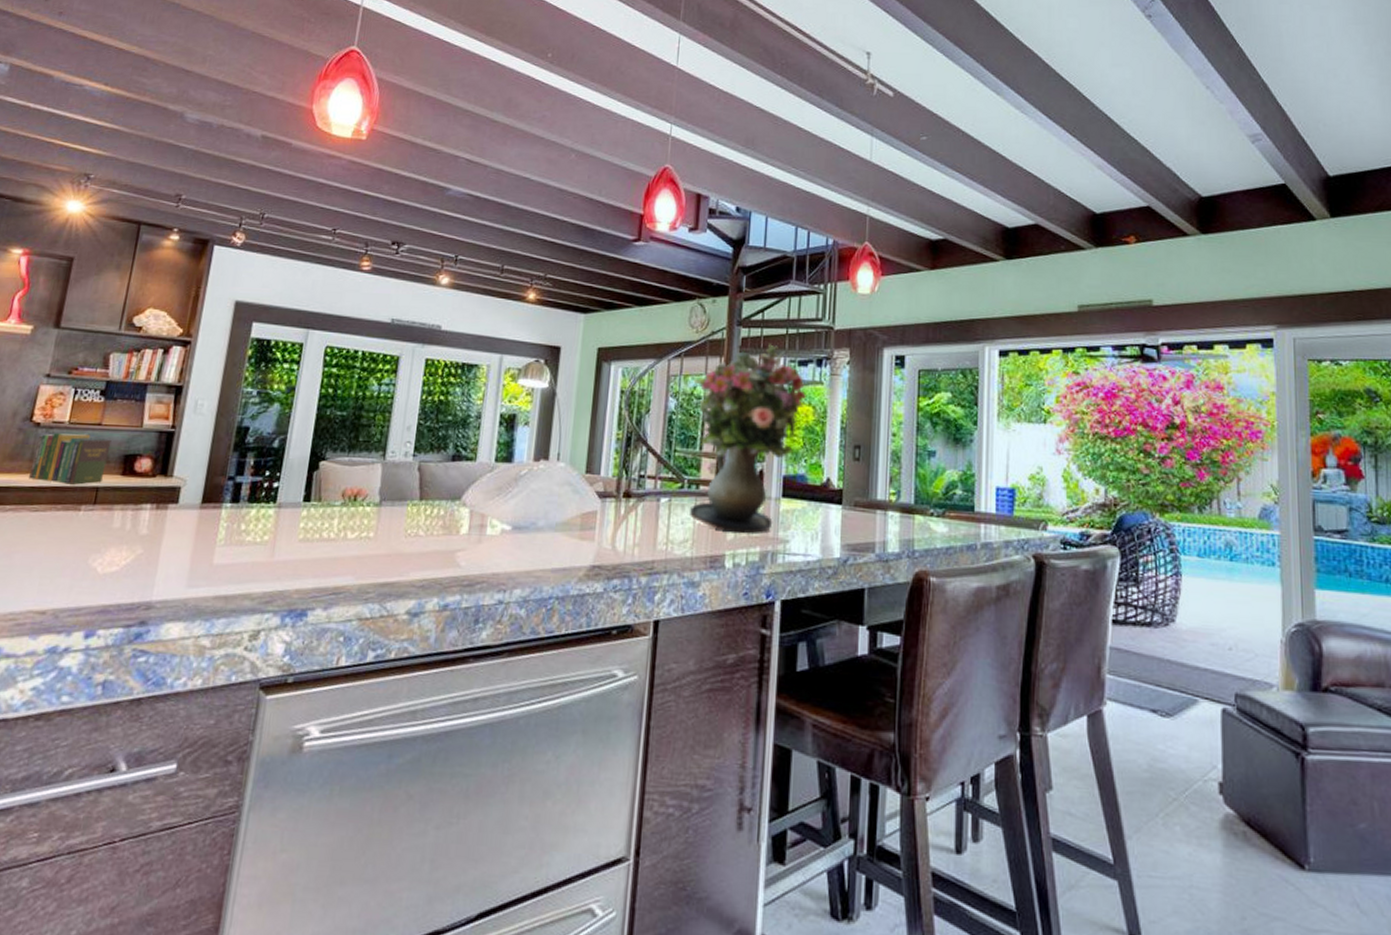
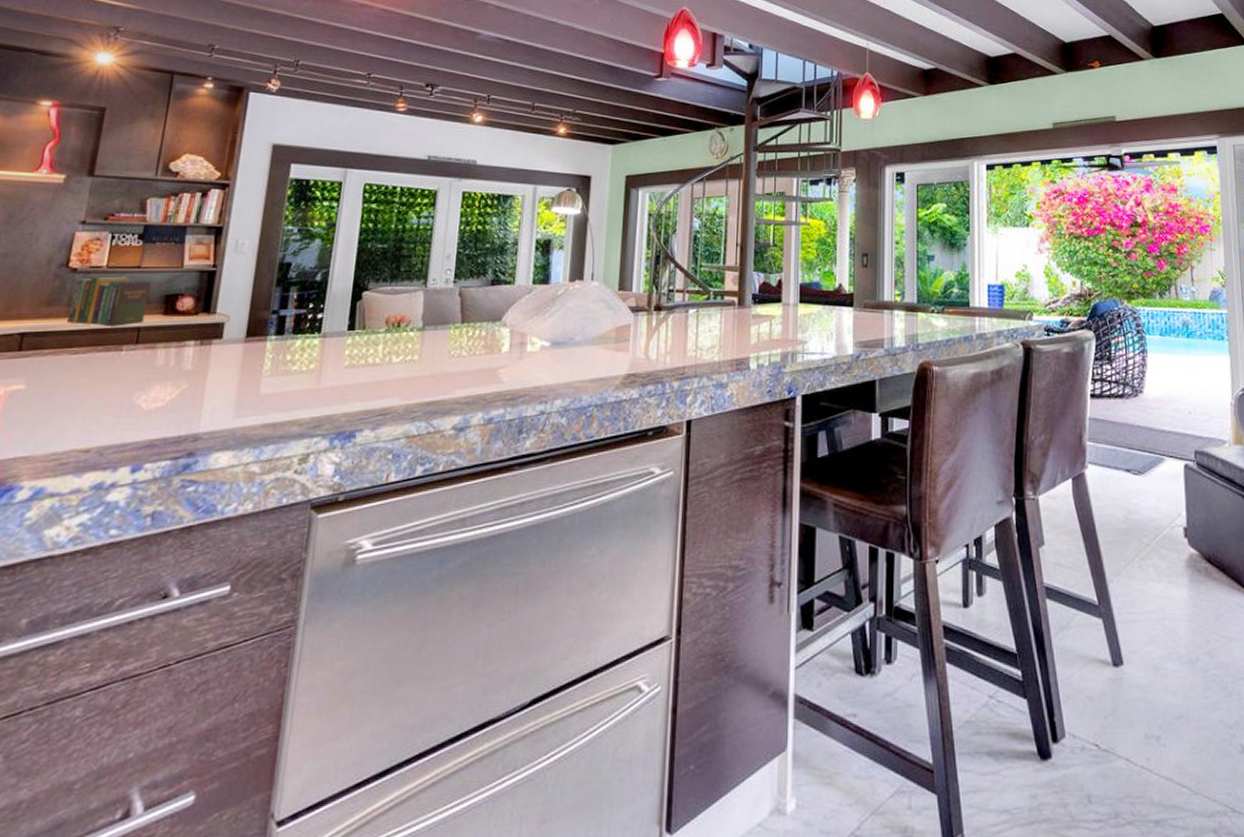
bouquet: present [688,344,806,534] -> none [715,166,818,338]

